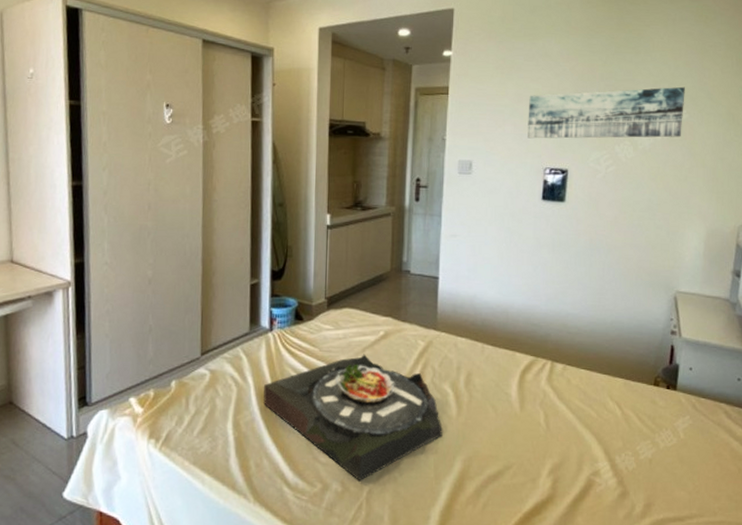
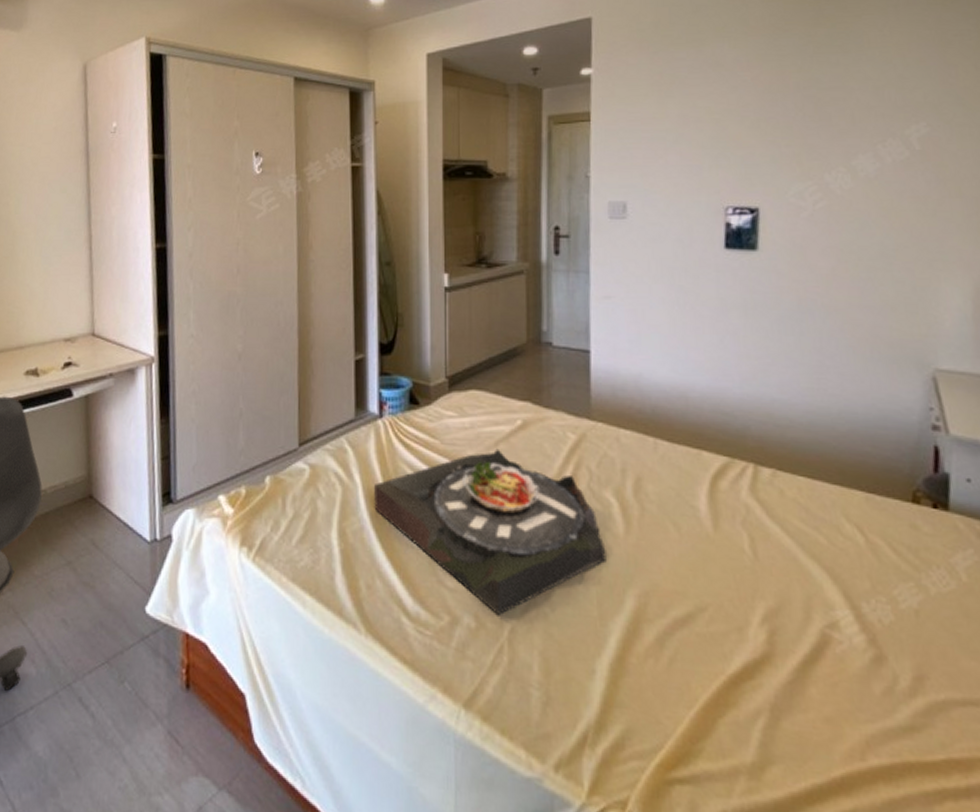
wall art: present [528,86,685,139] -> none [698,91,923,170]

